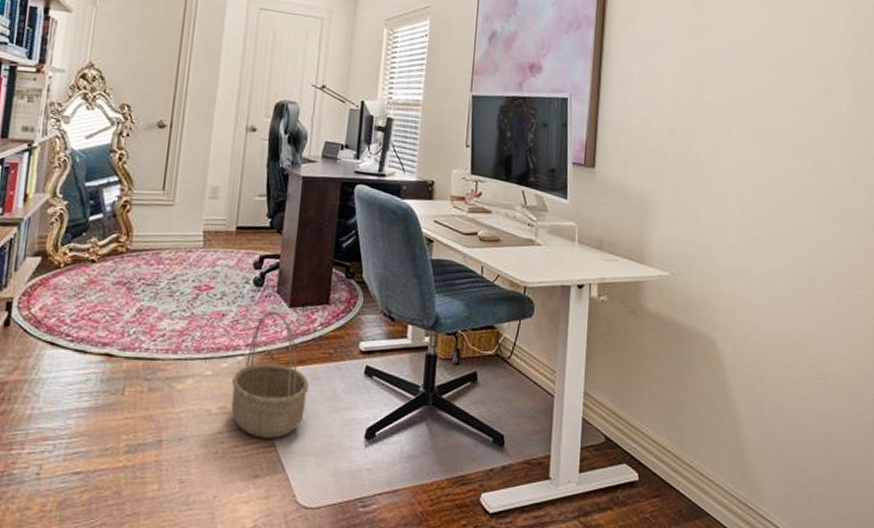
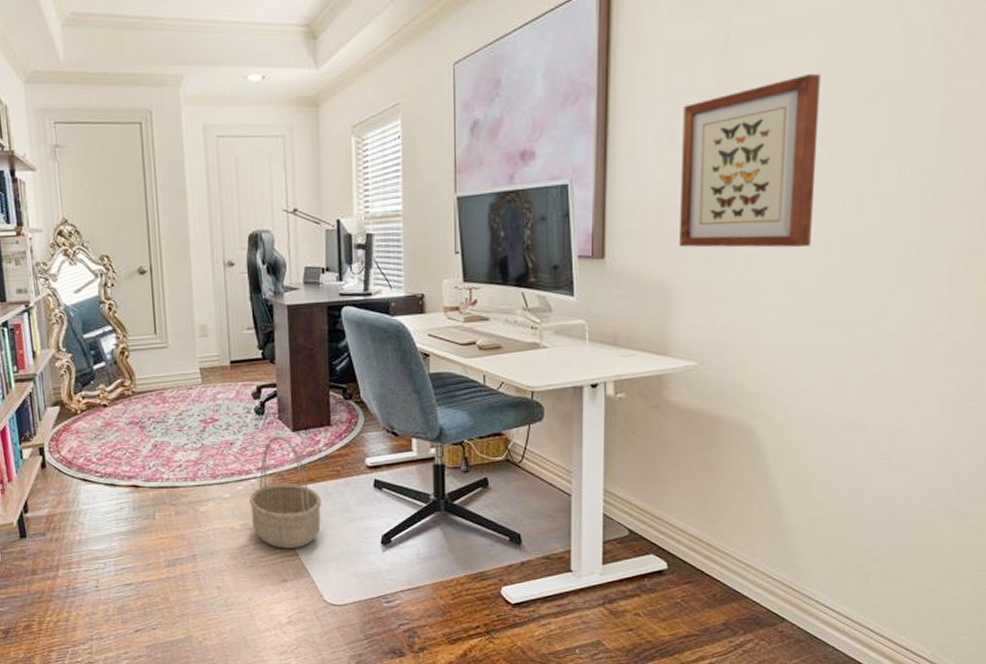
wall art: none [657,37,766,178] -> present [679,74,821,248]

